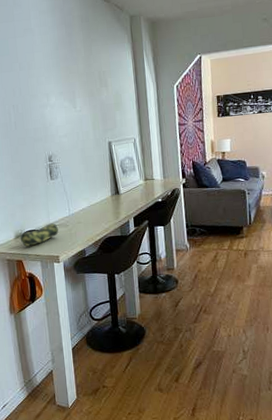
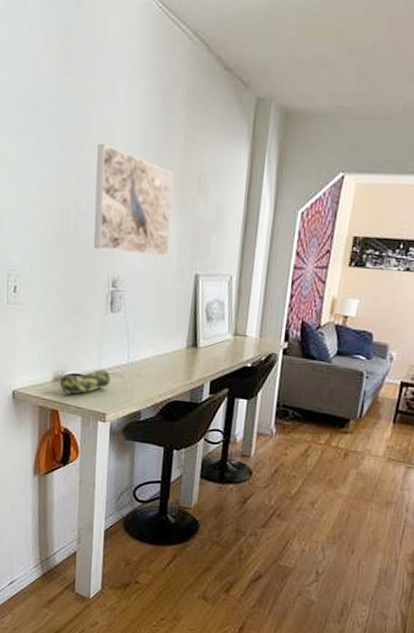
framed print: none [24,63,86,136] -> present [94,143,174,257]

